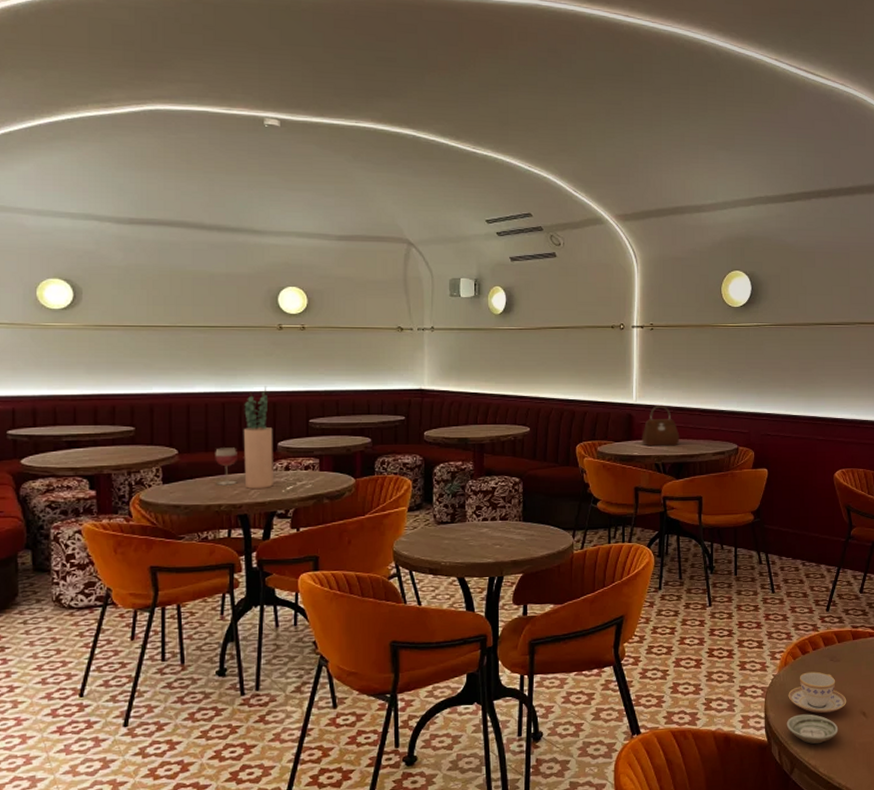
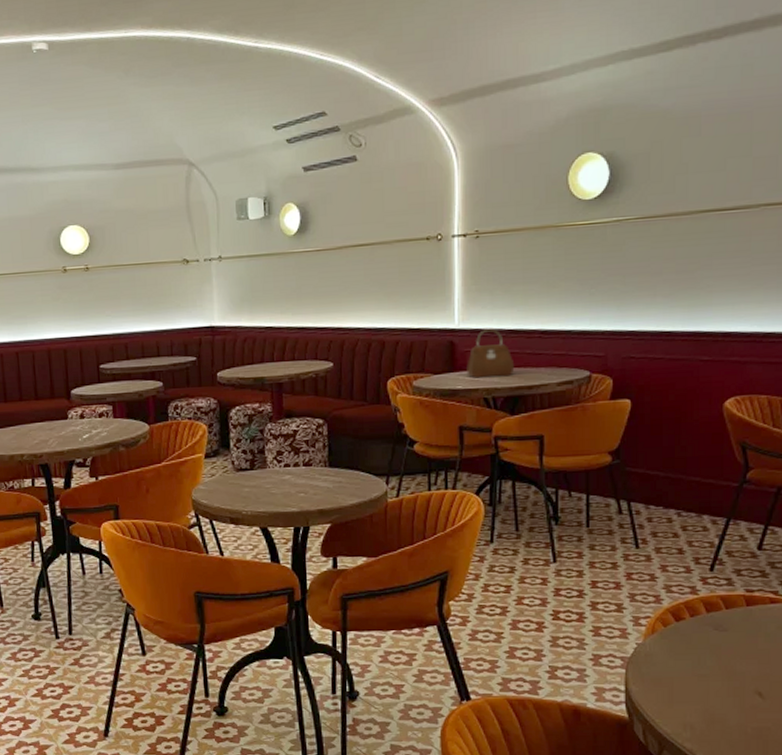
wineglass: present [215,447,237,486] -> none [13,397,36,436]
vase: present [243,386,273,490] -> none [36,332,70,439]
saucer: present [786,714,839,745] -> none [653,690,724,726]
teacup: present [788,671,847,714] -> none [656,642,736,691]

